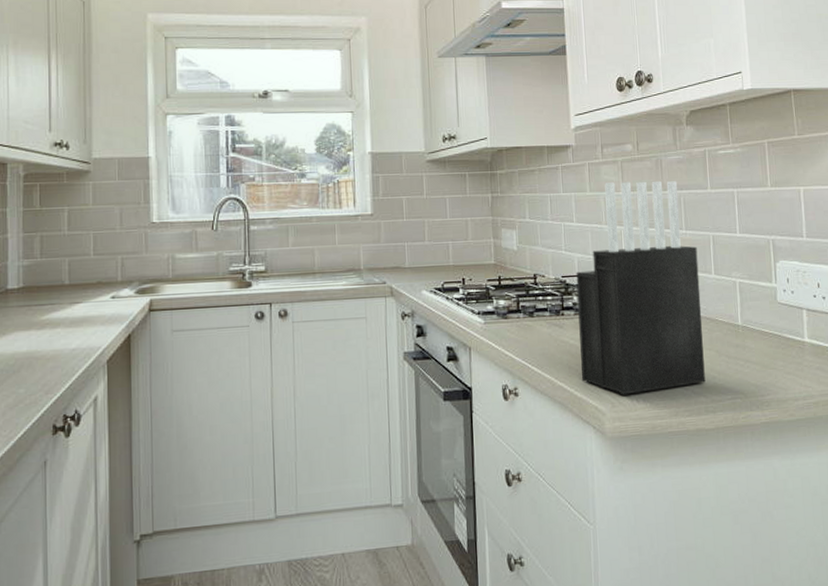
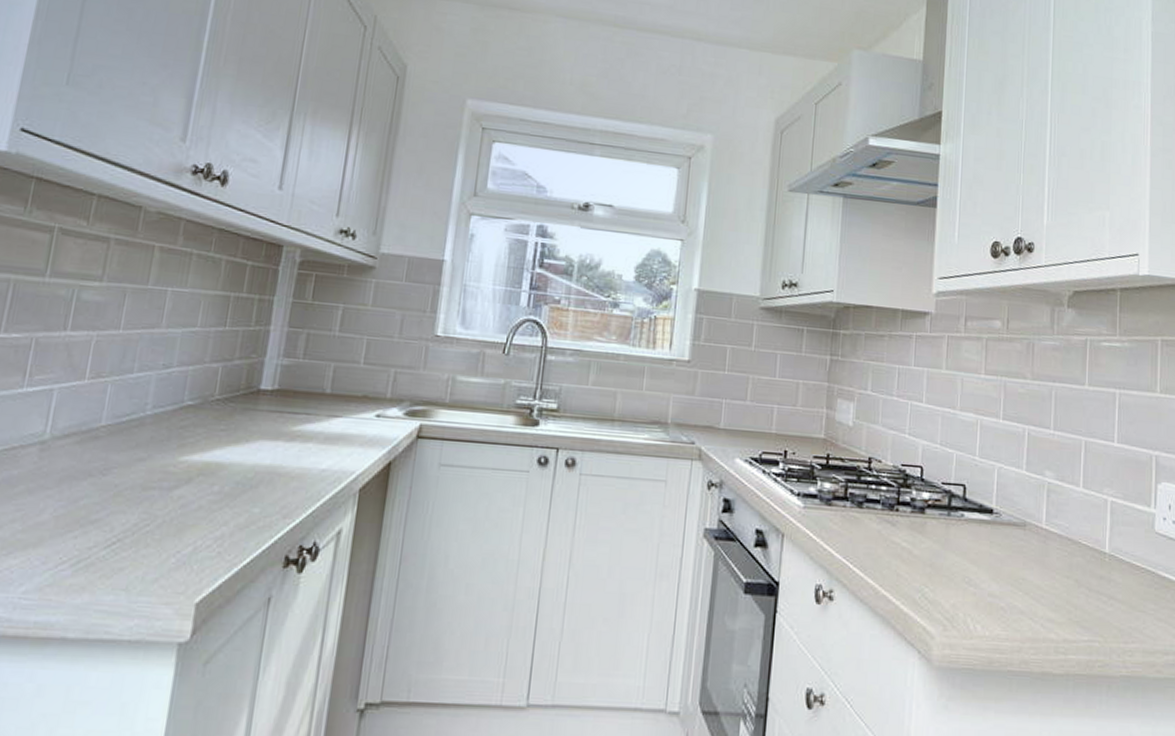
knife block: present [576,181,706,395] -> none [910,361,1065,618]

